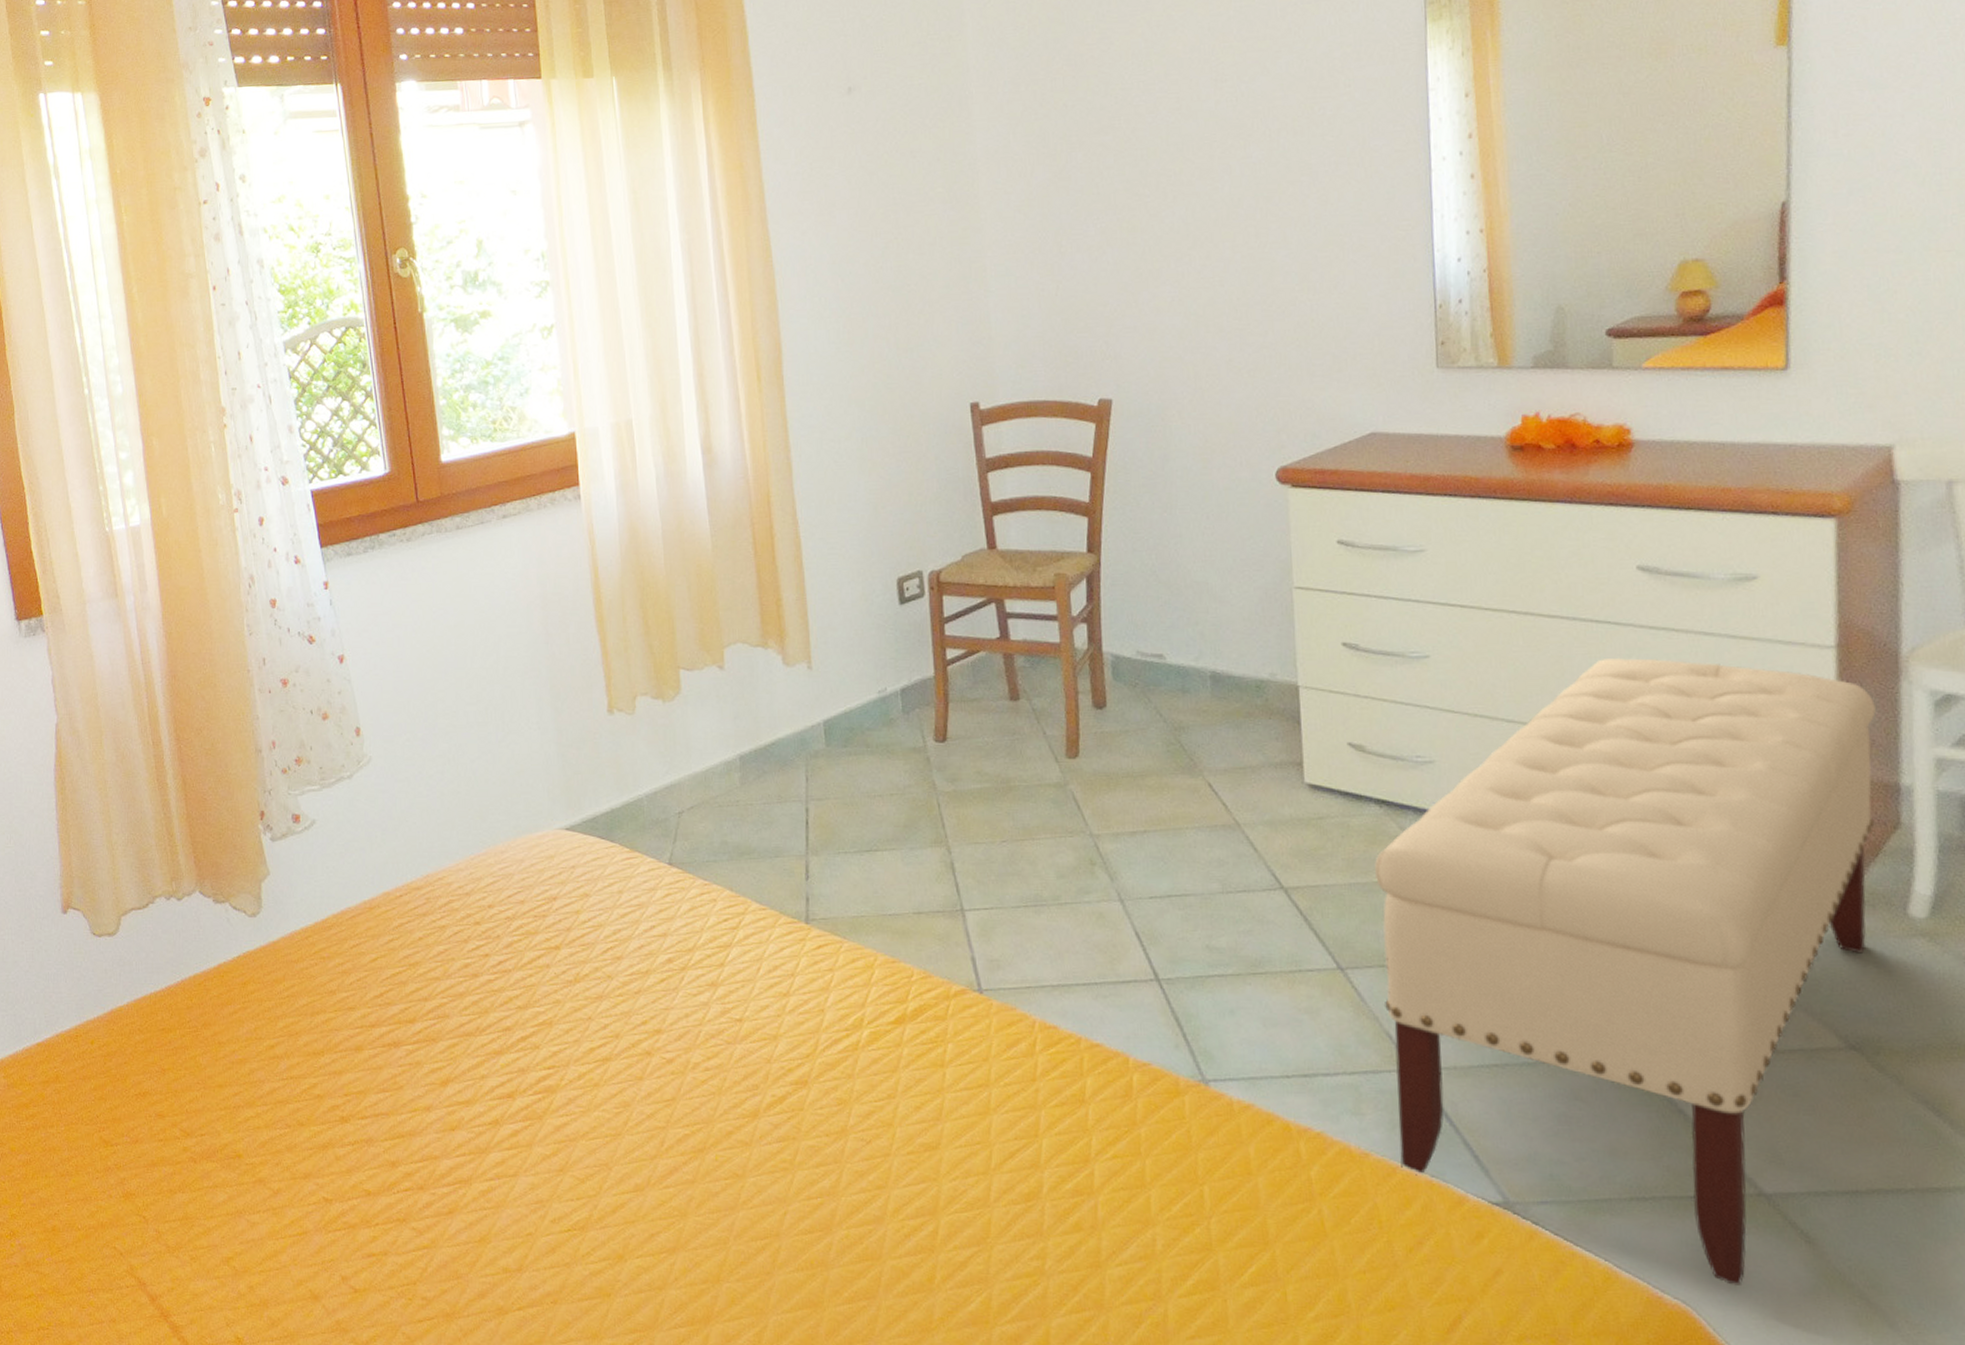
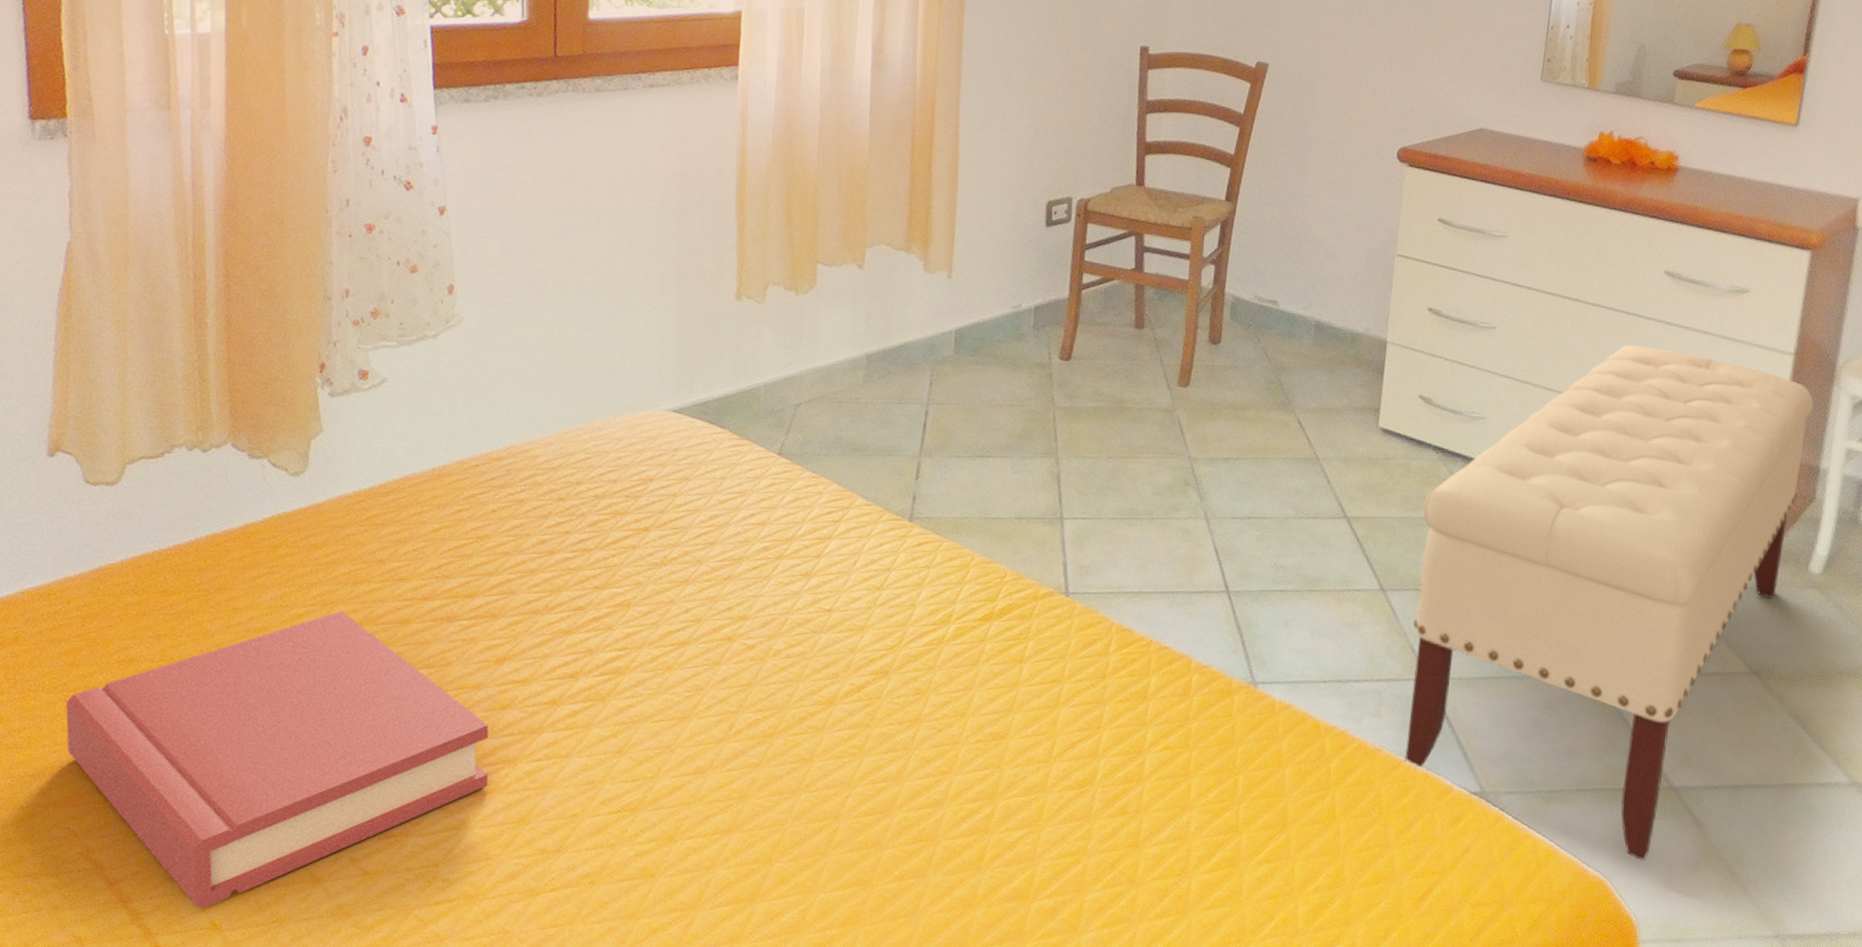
hardback book: none [100,1040,449,1323] -> present [65,610,489,909]

